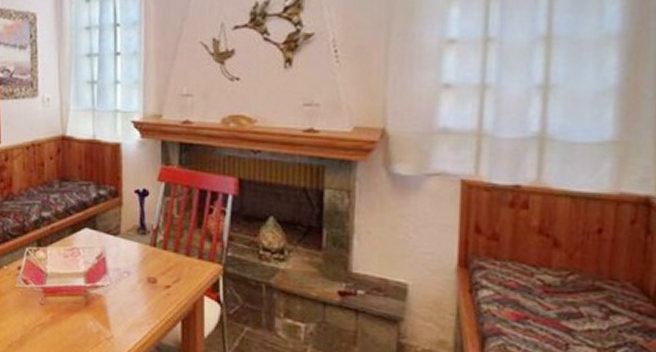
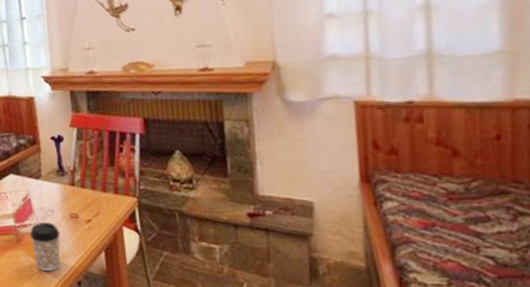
coffee cup: none [100,284,135,340] -> present [29,221,61,272]

